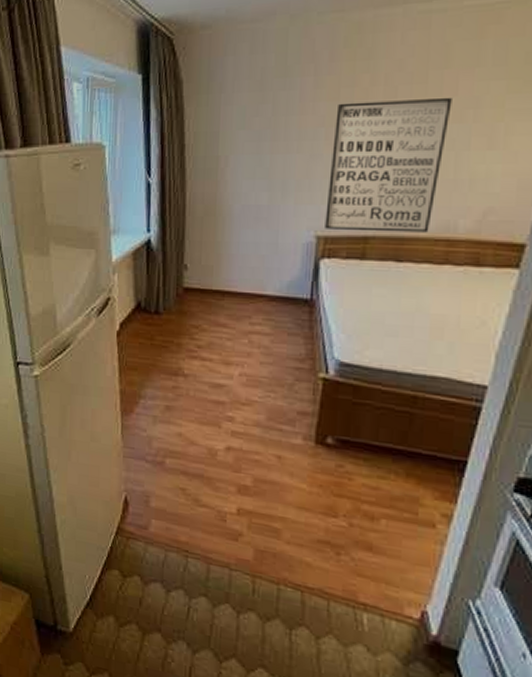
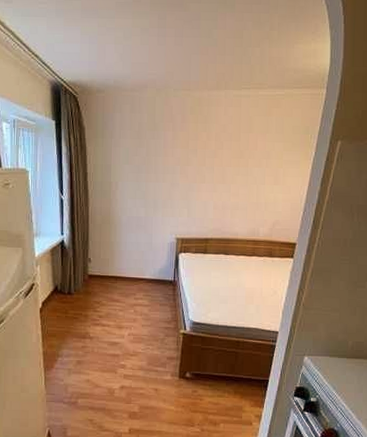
wall art: present [325,97,452,233] -> none [181,150,254,236]

